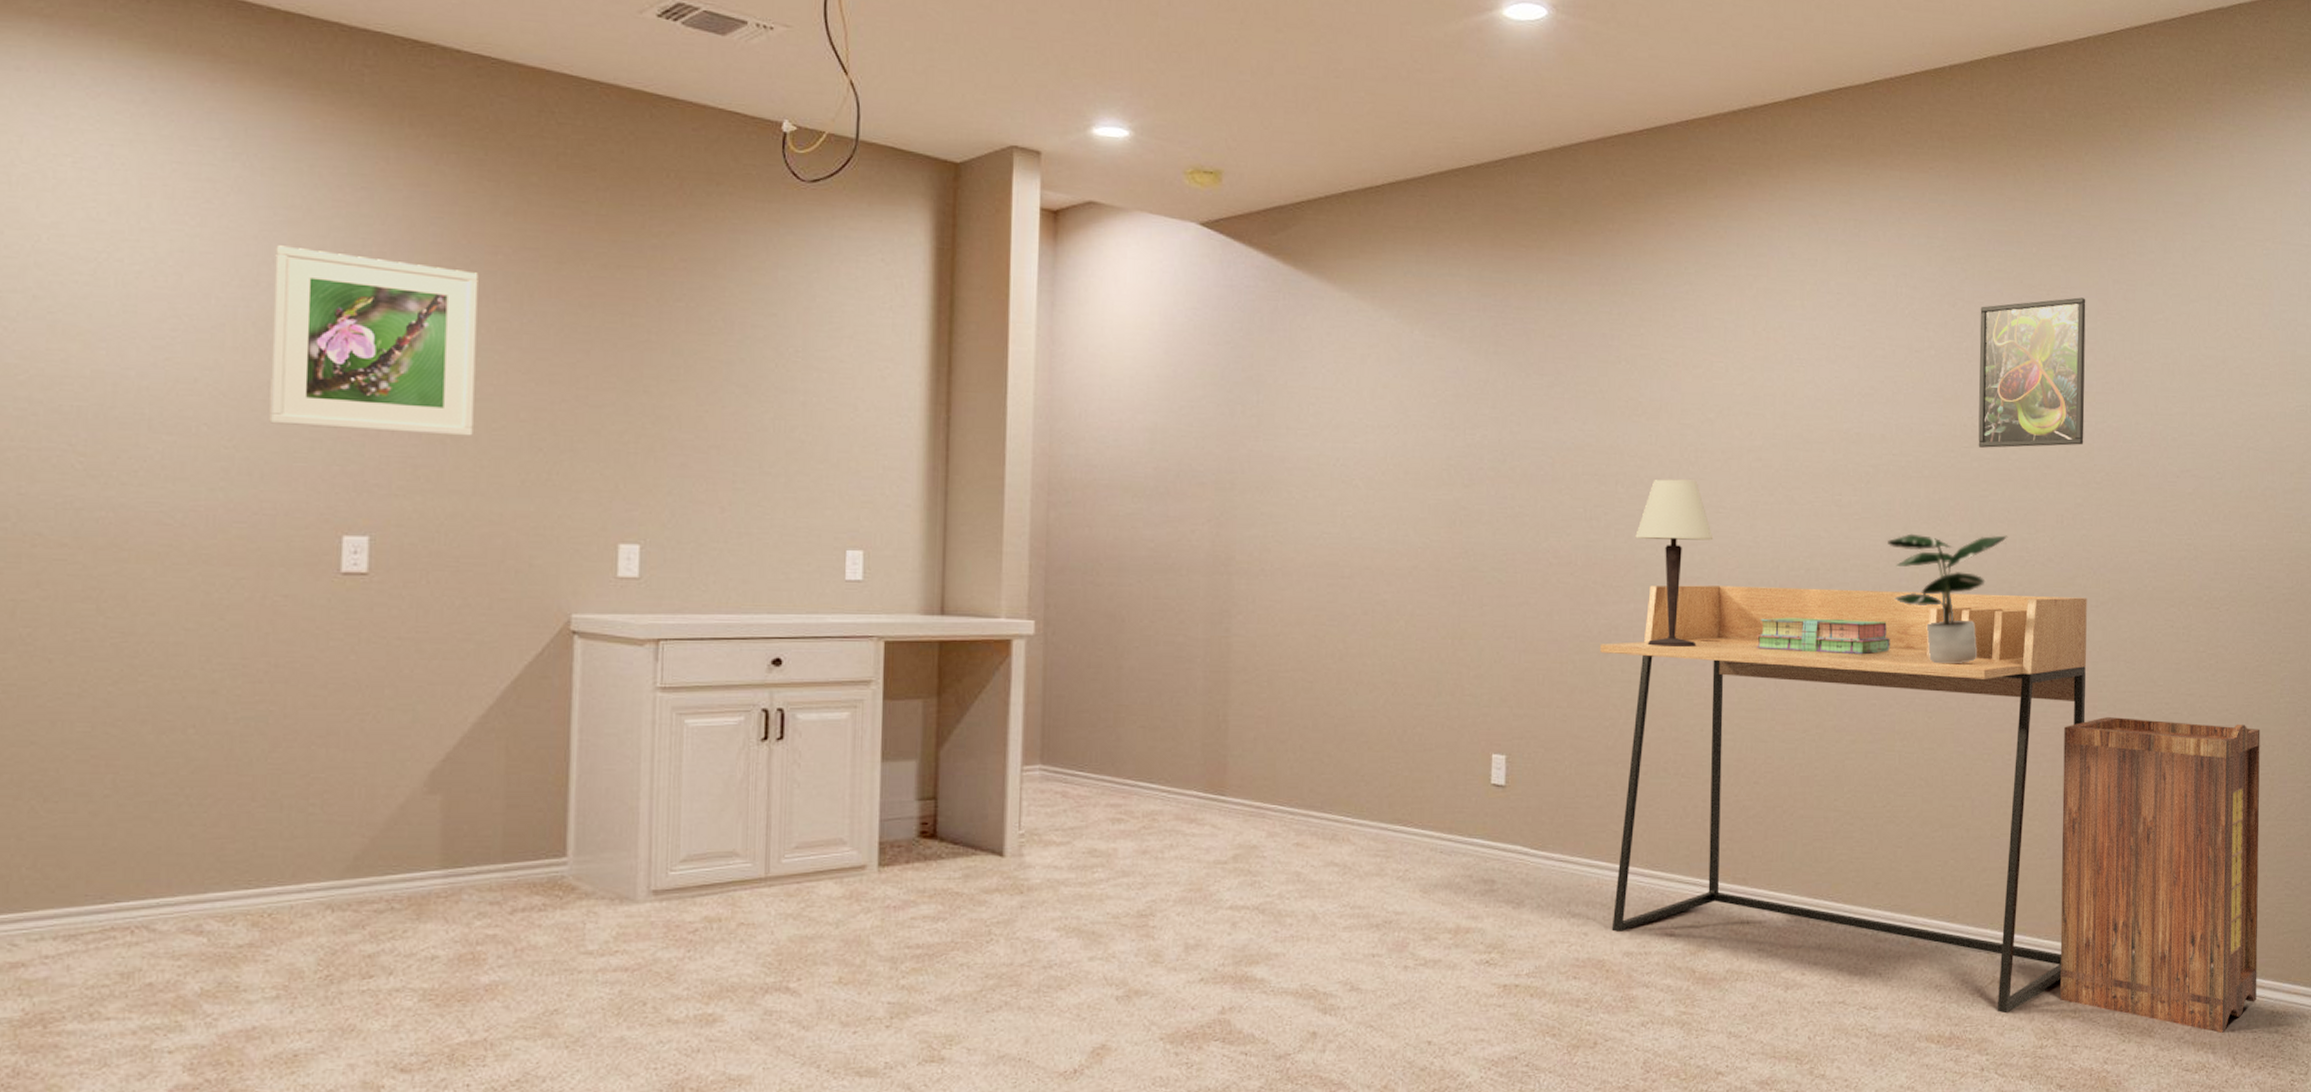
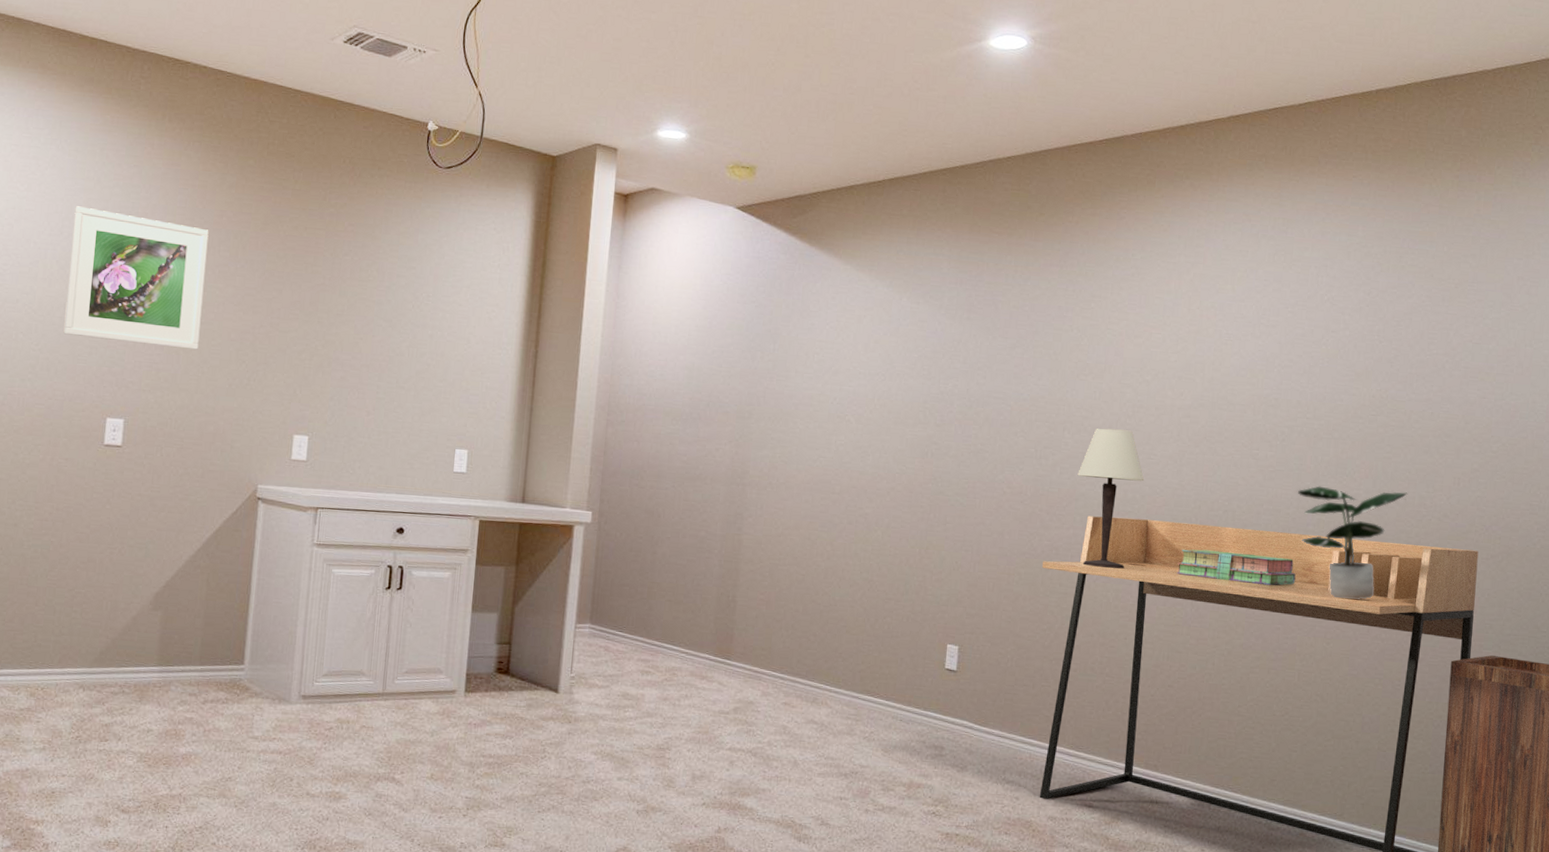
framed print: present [1978,297,2086,448] -> none [1384,291,1492,419]

